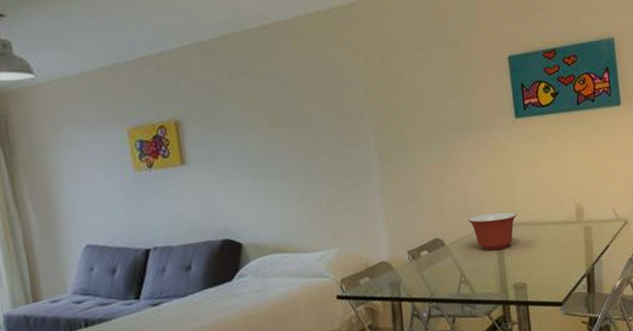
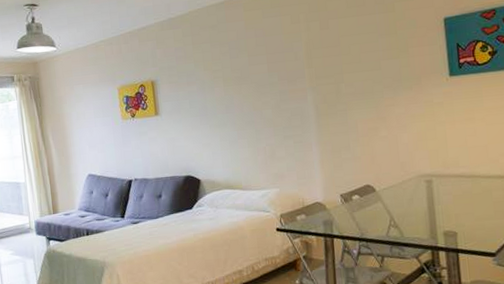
mixing bowl: present [468,212,517,251] -> none [398,164,449,199]

